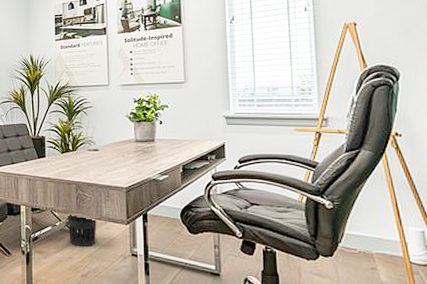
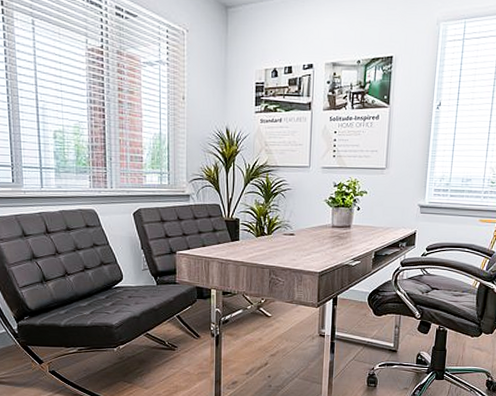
wastebasket: present [66,214,97,247] -> none [258,297,288,329]

